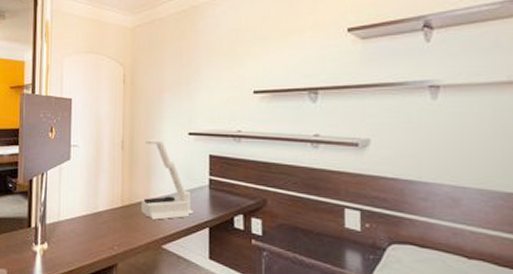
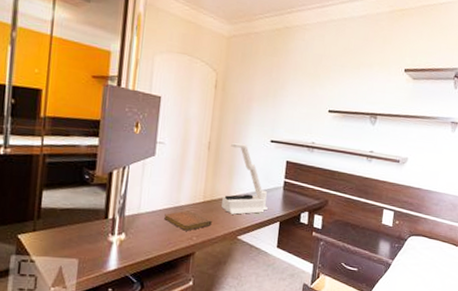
notebook: none [84,217,133,240] -> present [164,210,212,231]

